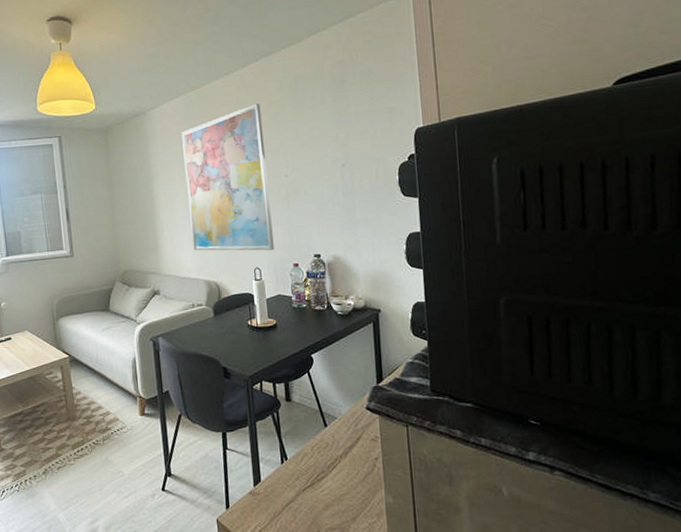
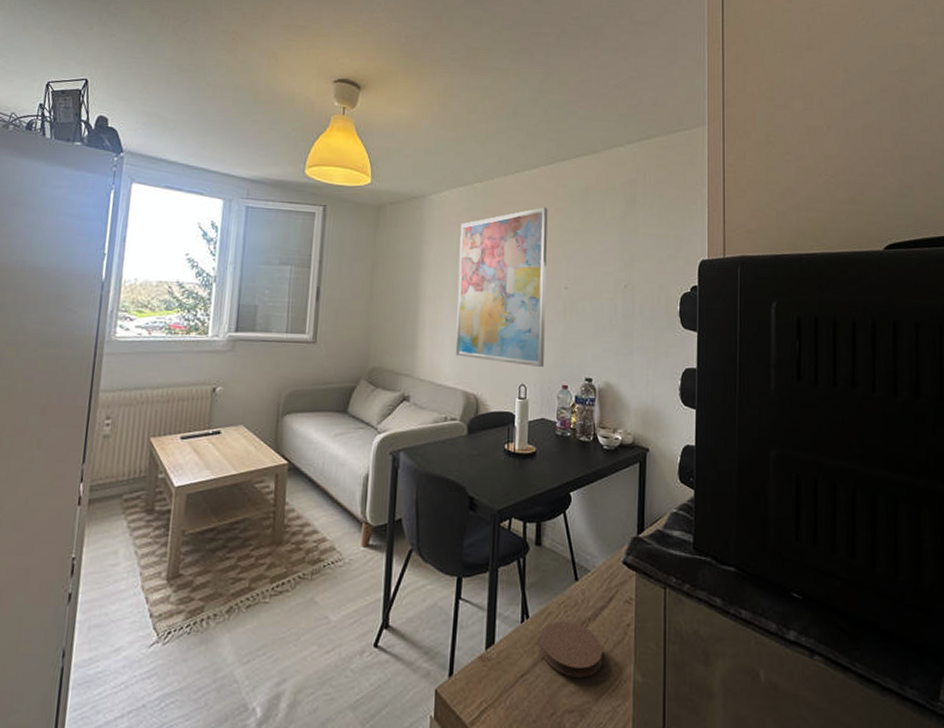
coaster: none [299,459,356,503] -> present [539,620,602,678]

